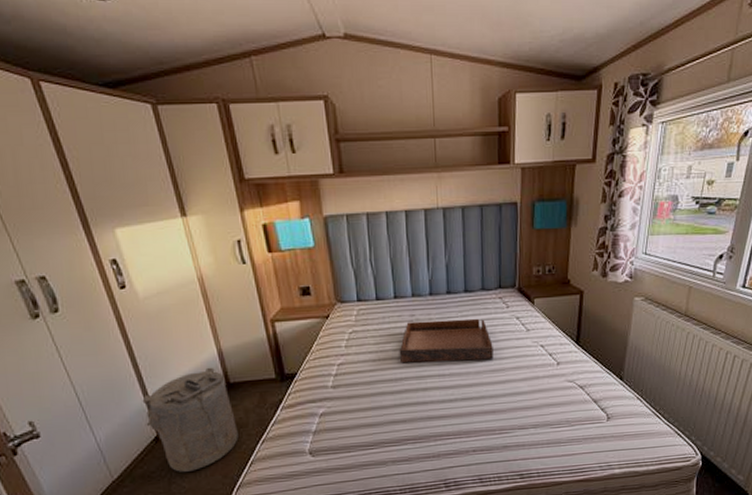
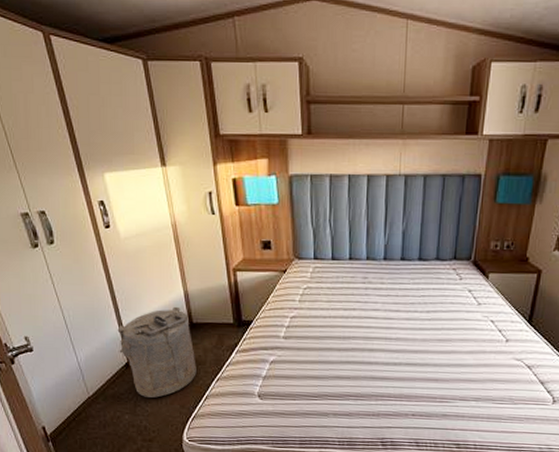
serving tray: present [399,318,494,363] -> none [349,284,442,329]

